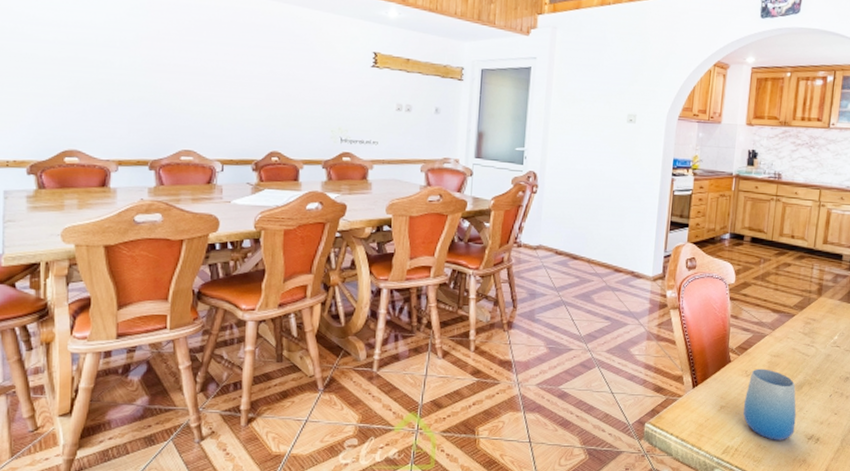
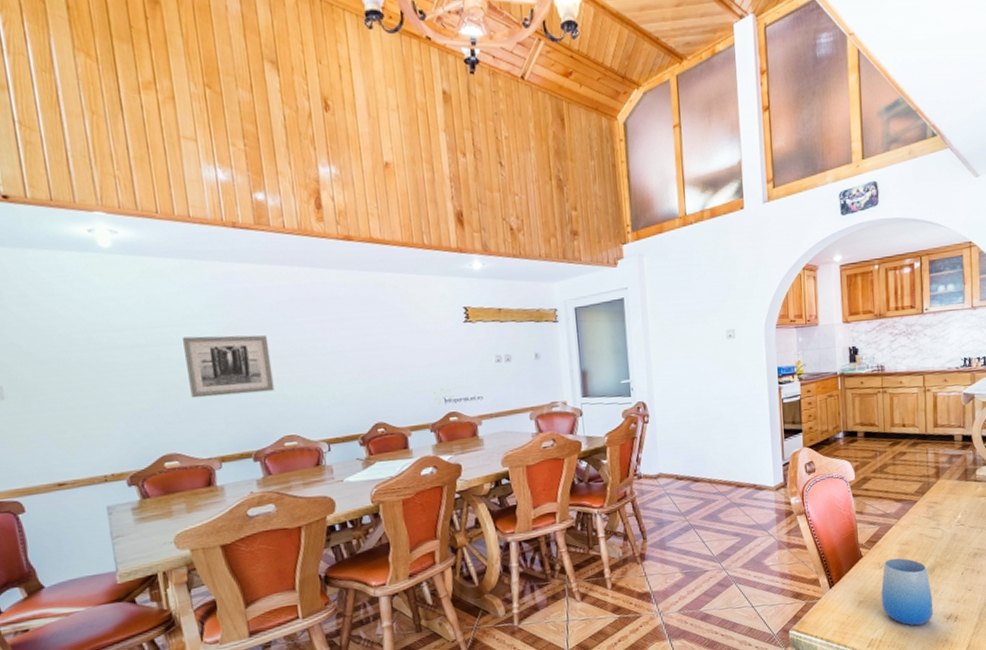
wall art: none [100,40,182,105] -> present [183,335,275,398]

